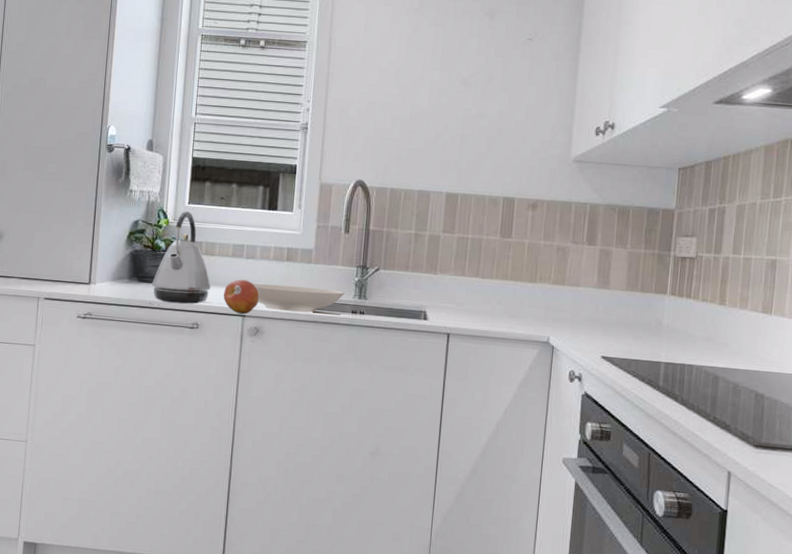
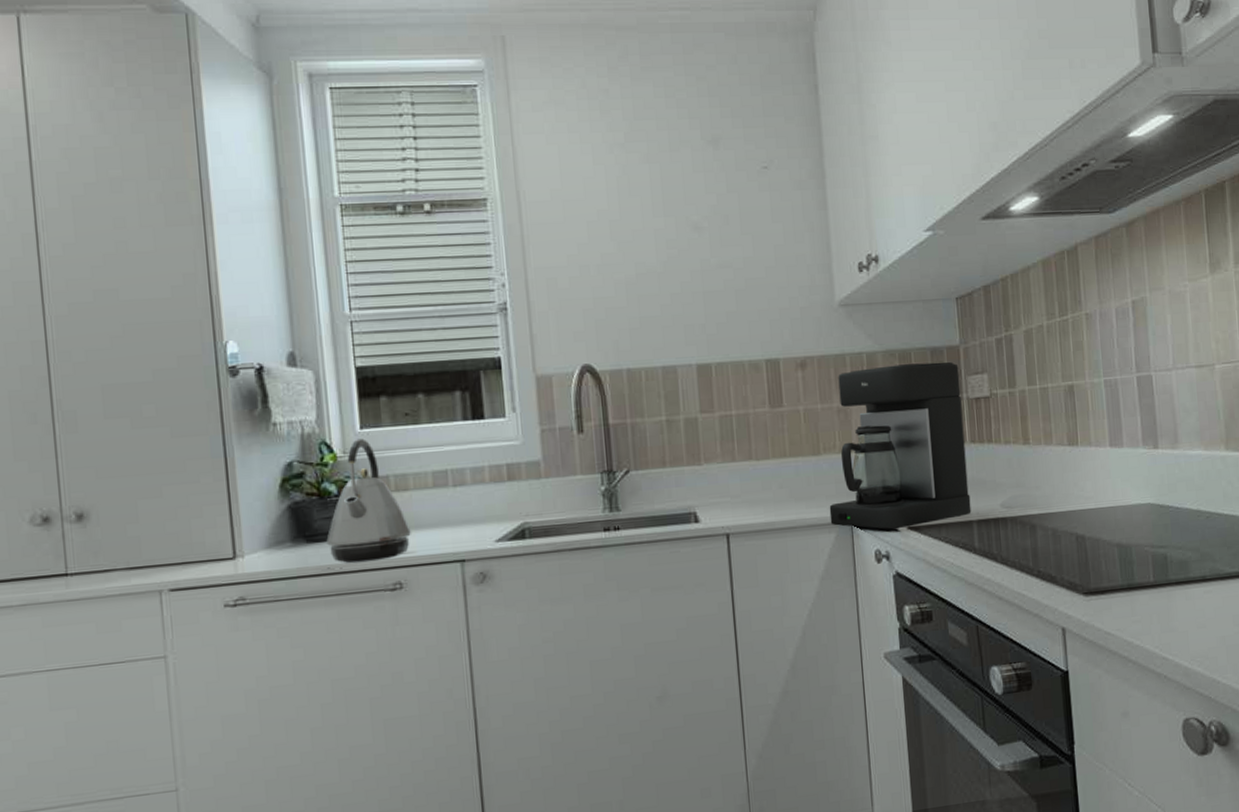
fruit: present [223,279,260,315] -> none [429,514,481,560]
bowl: present [253,283,345,313] -> none [467,506,591,546]
coffee maker: none [535,217,671,357] -> present [829,362,972,530]

